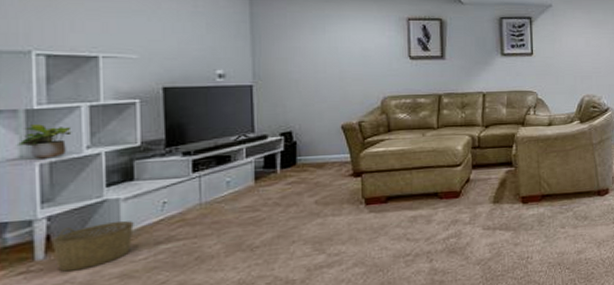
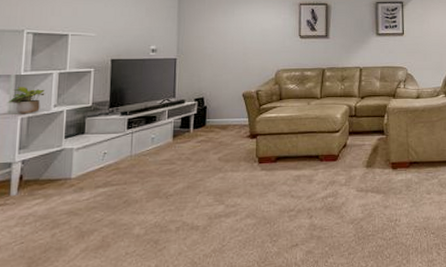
basket: present [51,221,134,273] -> none [22,167,82,207]

